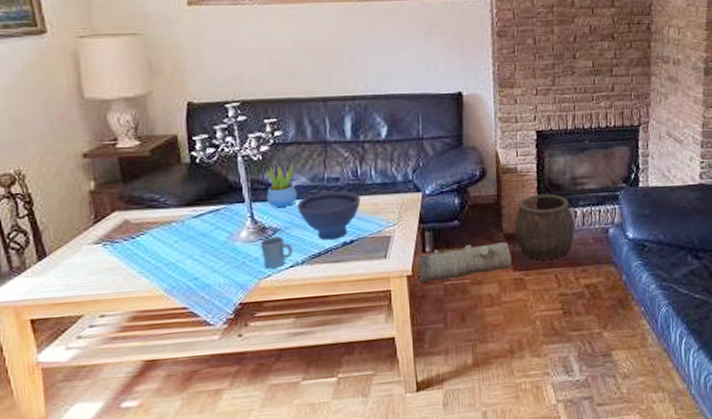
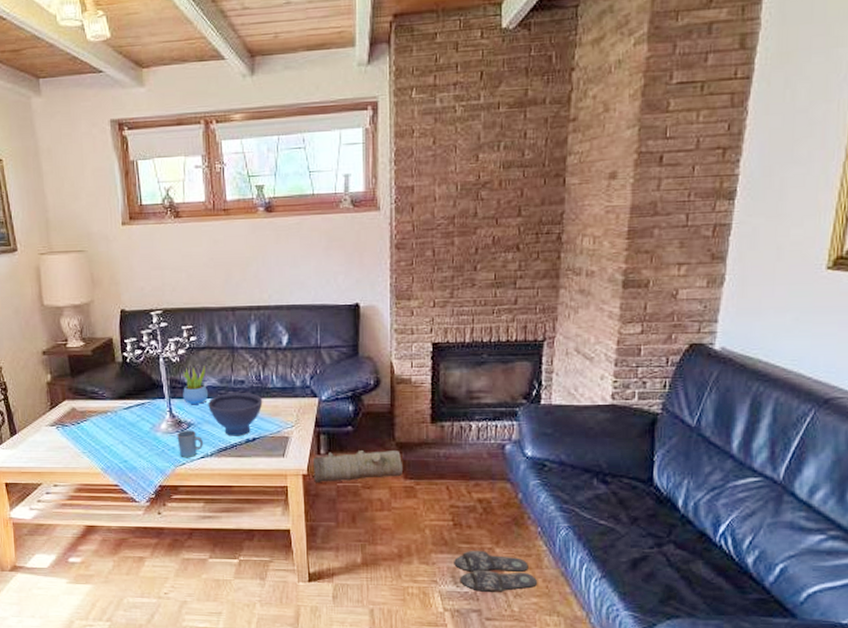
woven basket: present [514,194,575,260] -> none [406,406,469,471]
slippers: none [565,336,643,378] -> present [454,551,537,592]

